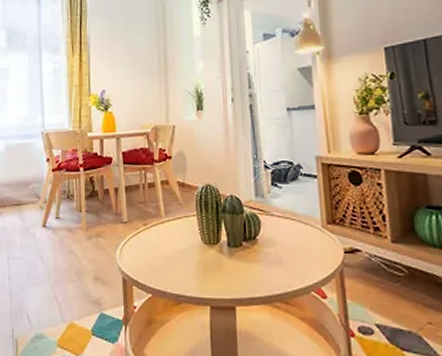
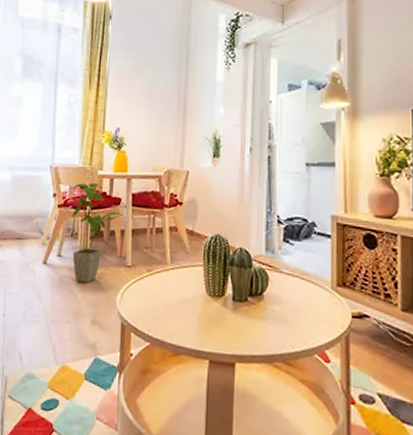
house plant: none [65,144,117,242] -> present [71,182,125,284]

